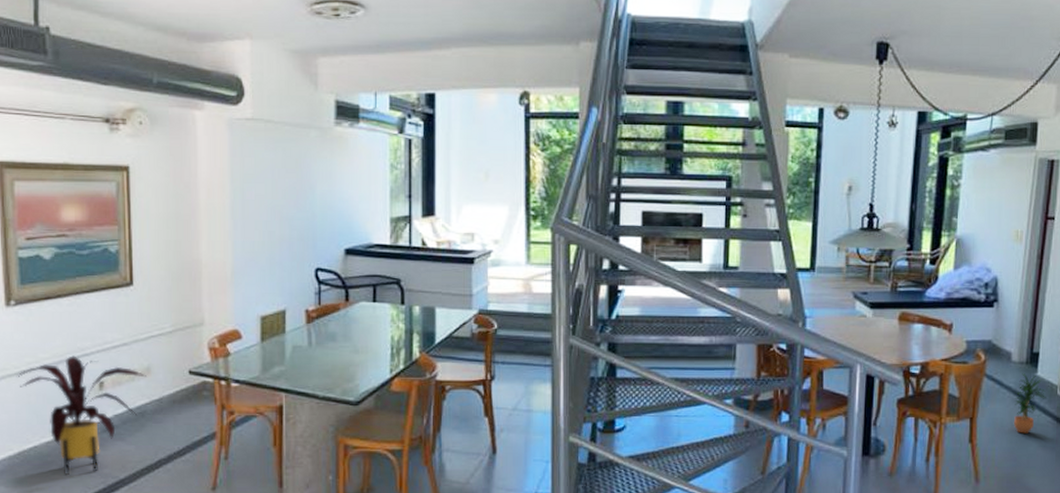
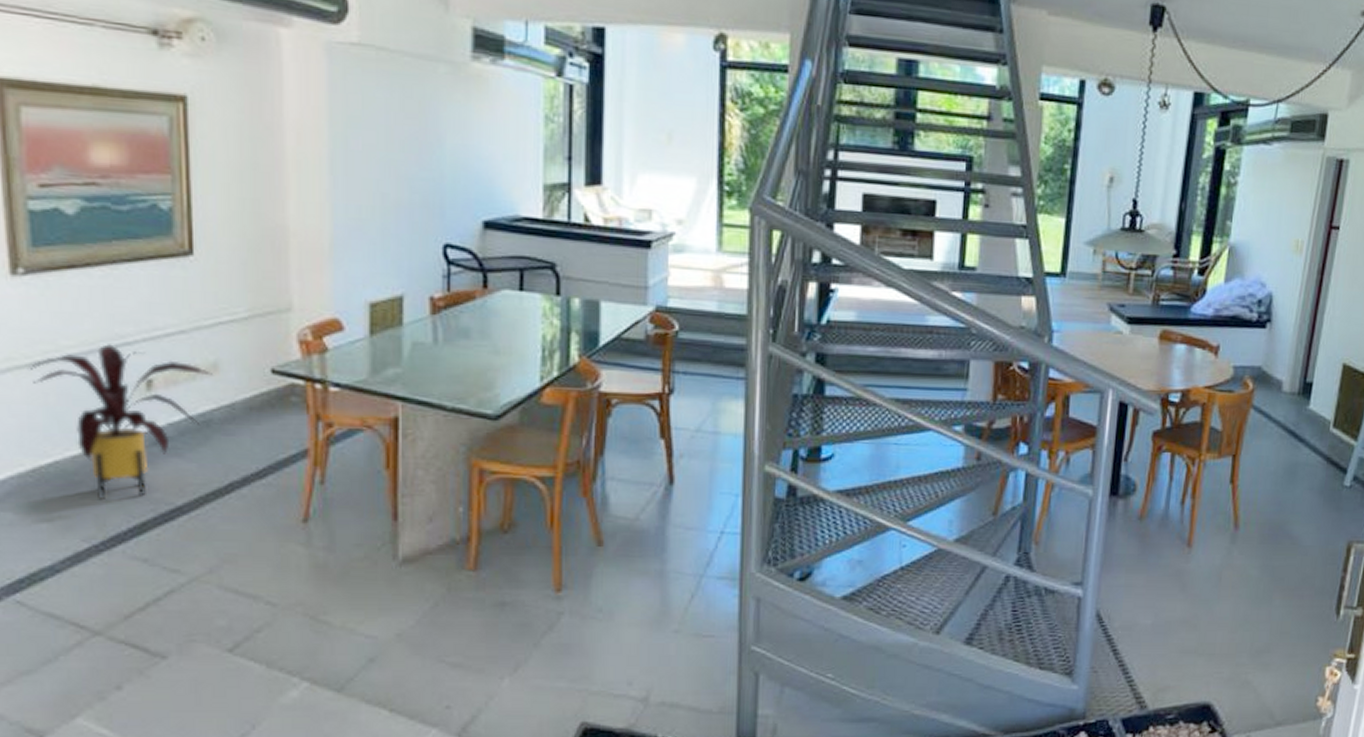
potted plant: present [1013,373,1046,434] -> none [1279,406,1318,475]

